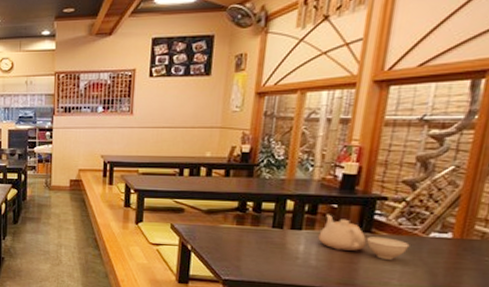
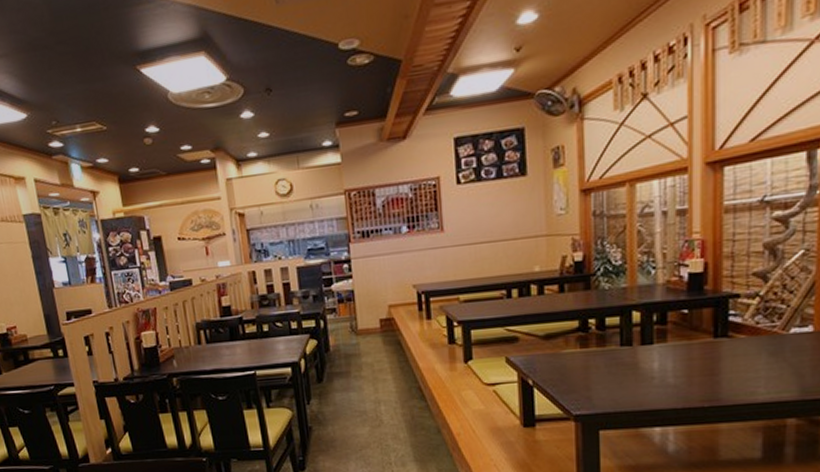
teapot: present [318,214,367,251] -> none [672,321,726,362]
bowl: present [366,237,410,260] -> none [724,340,771,366]

